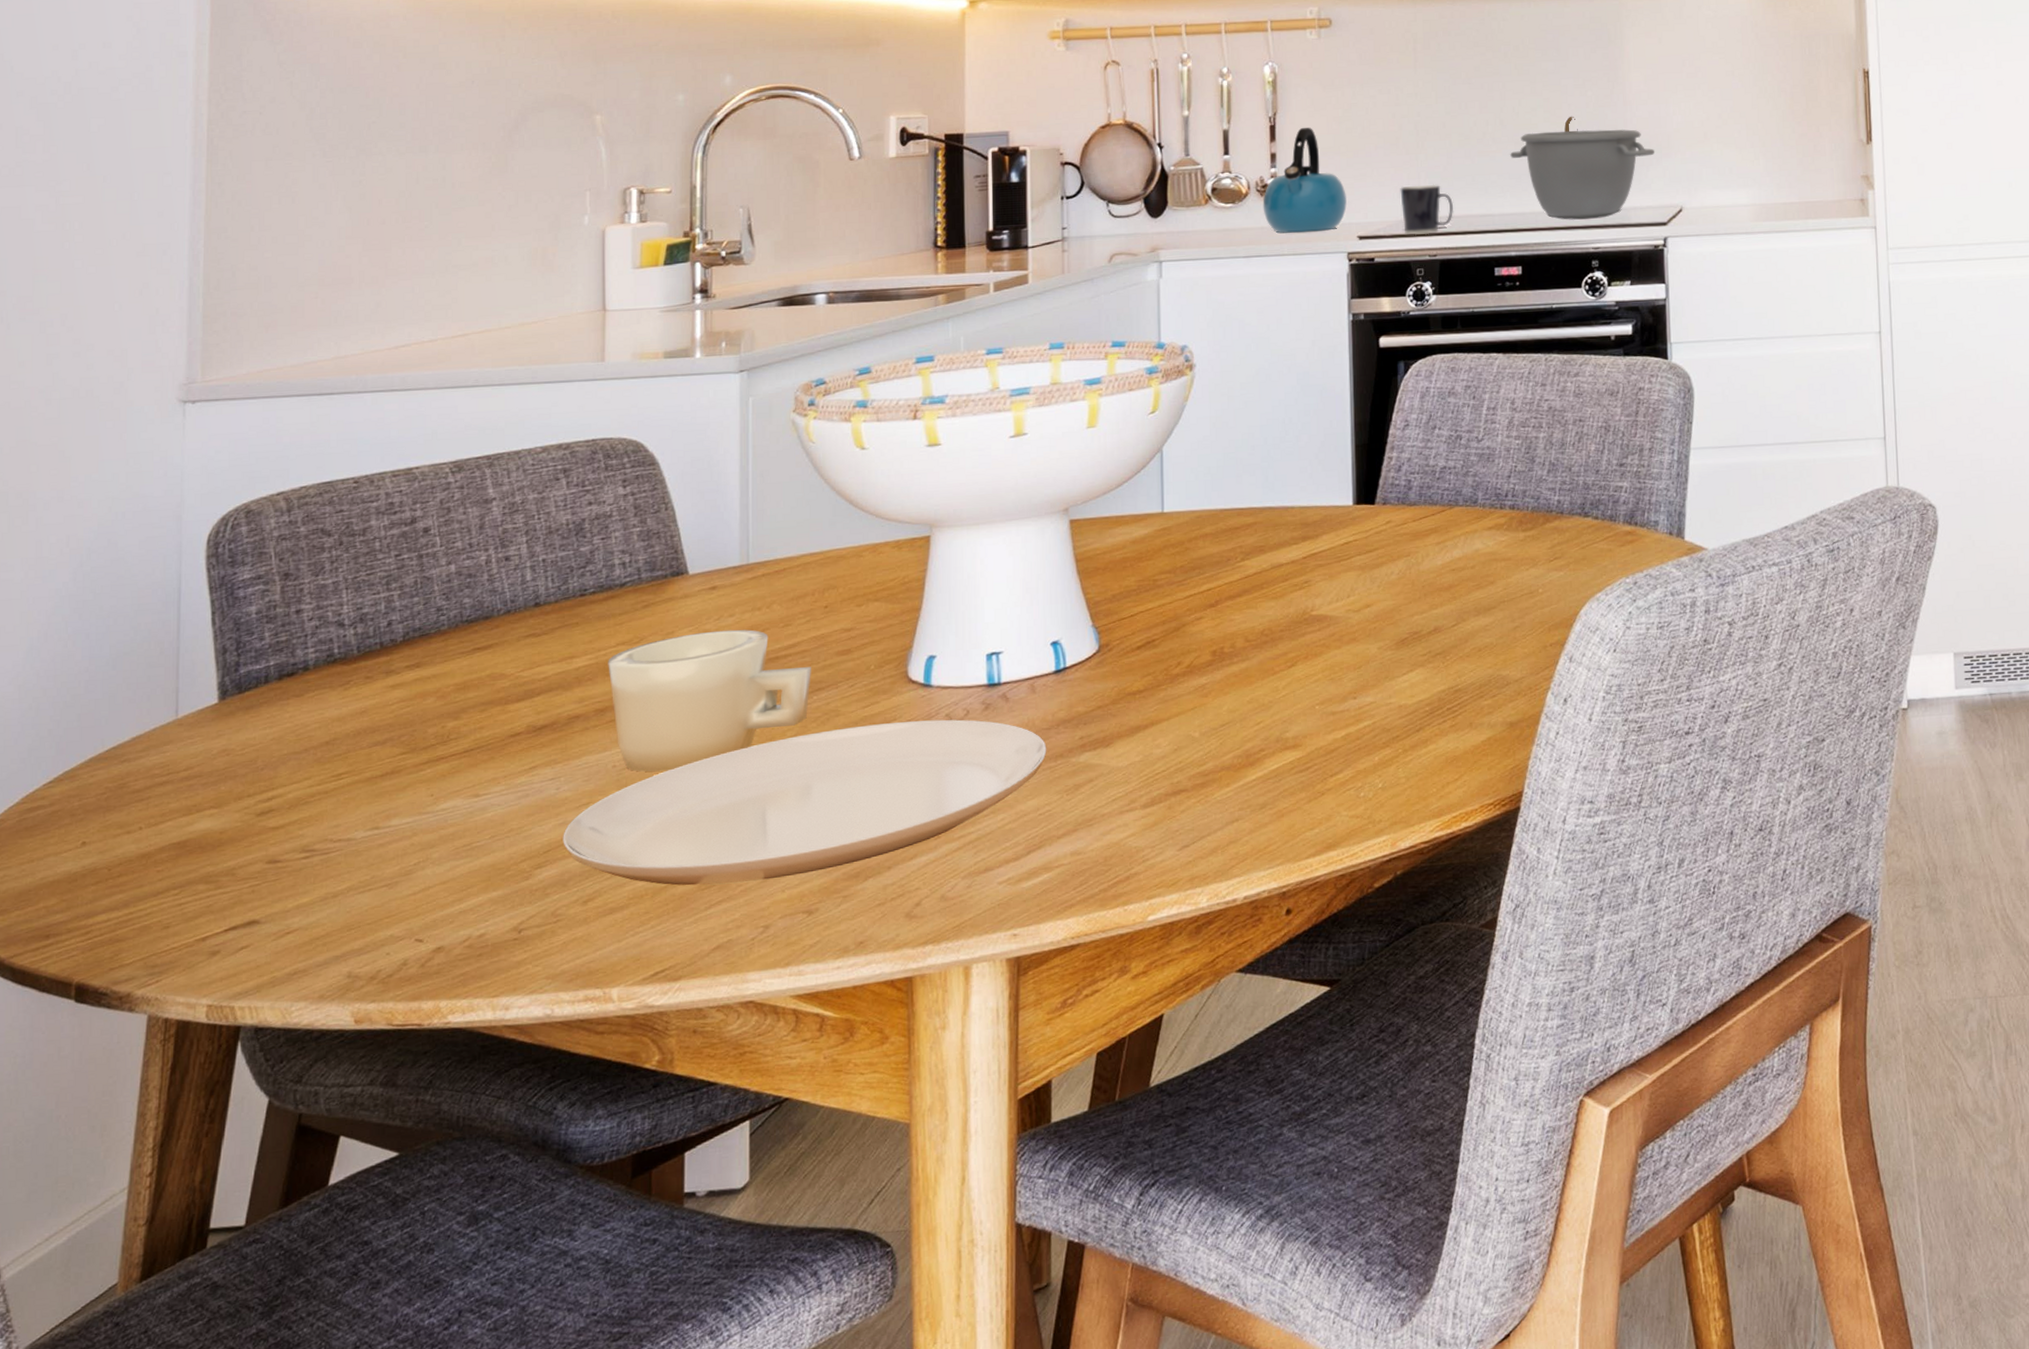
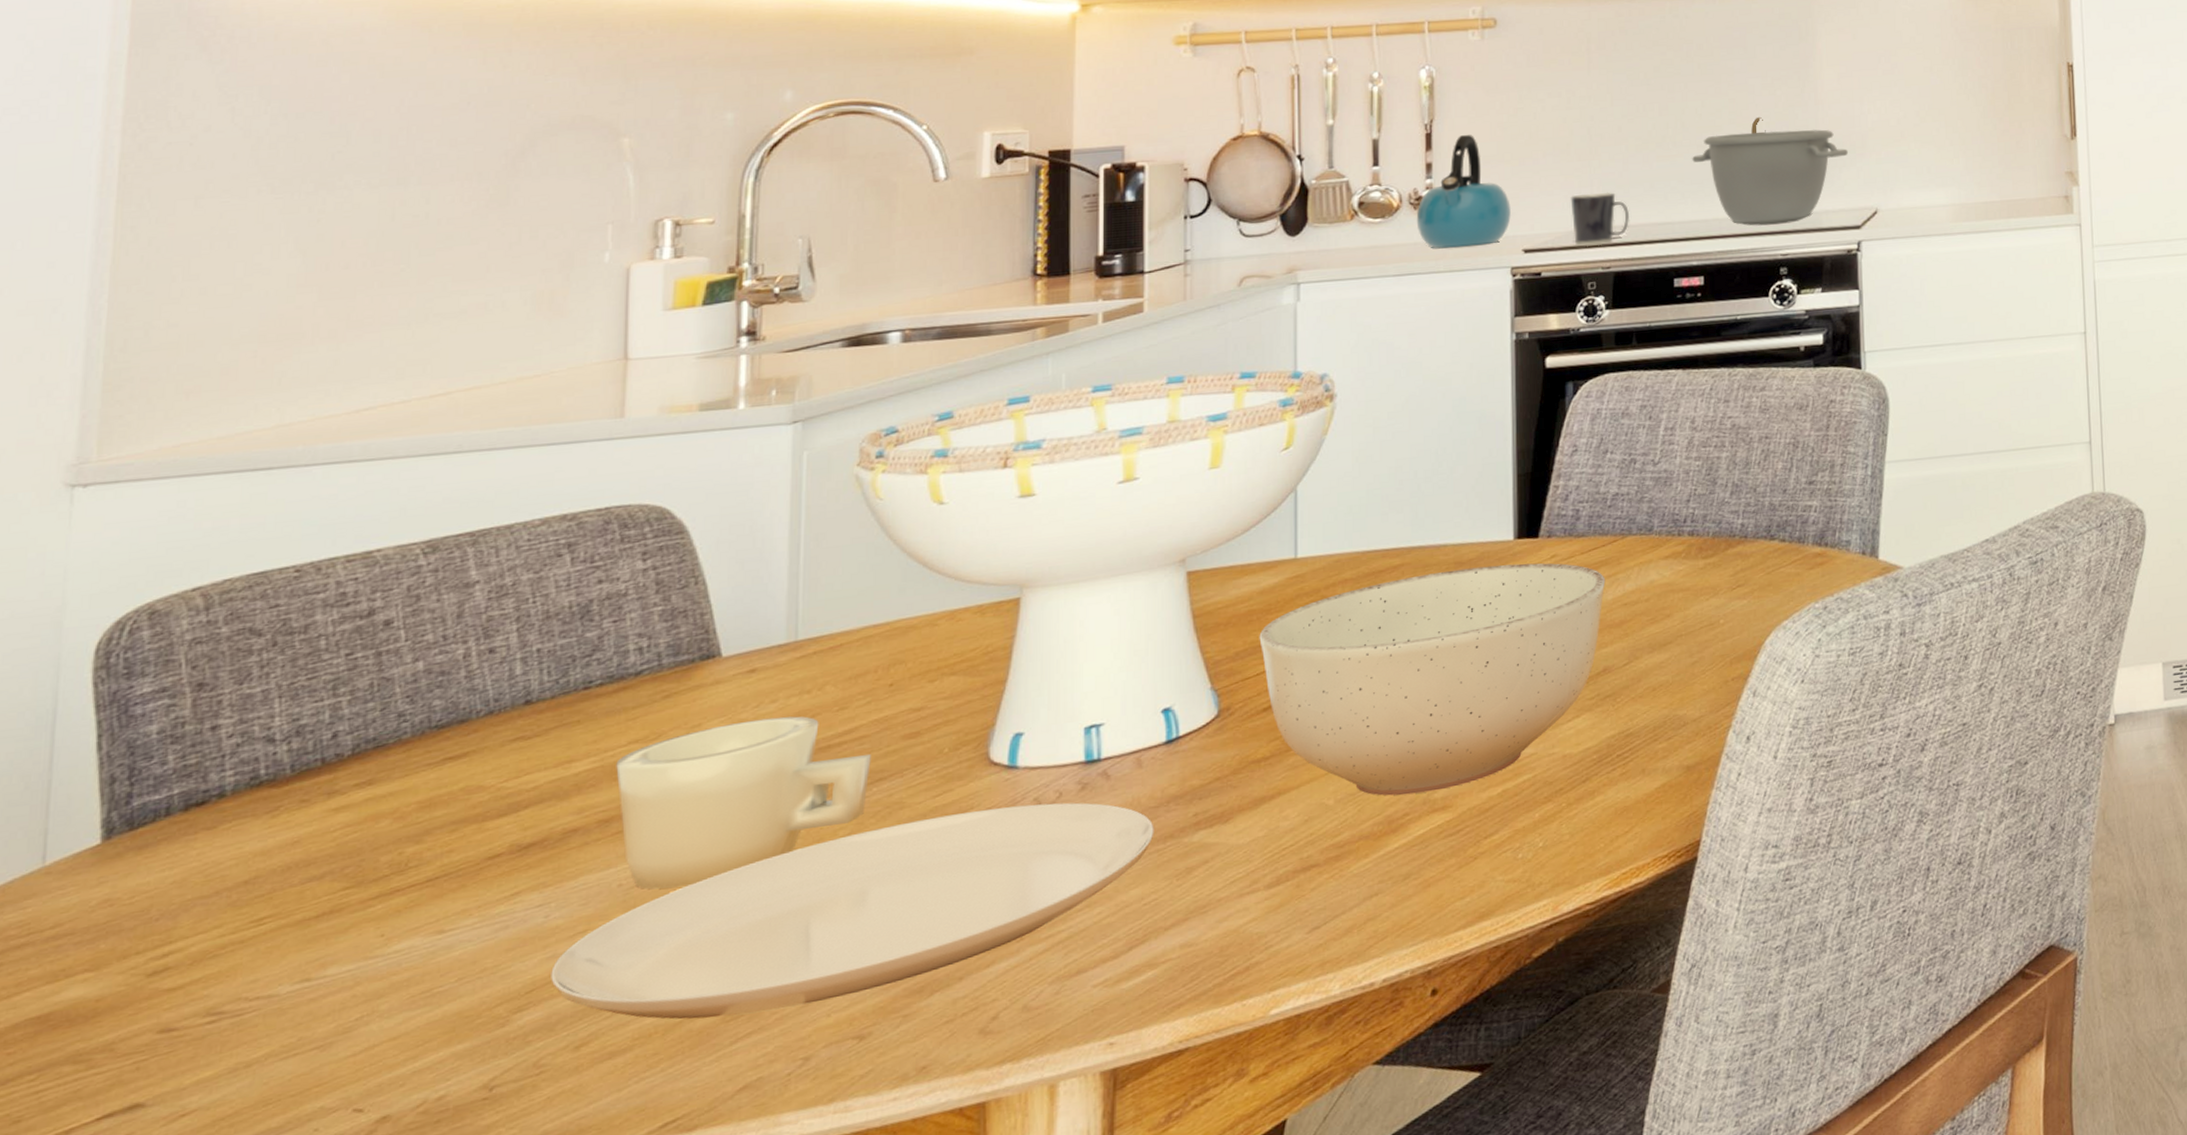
bowl: none [1132,527,1435,733] -> present [1259,563,1606,796]

